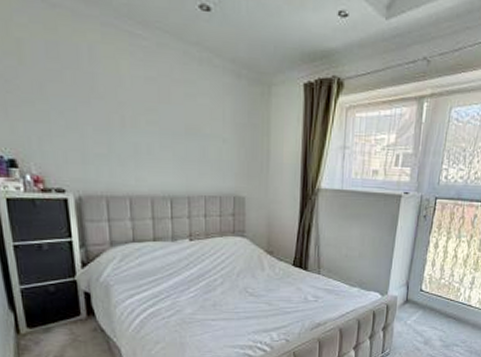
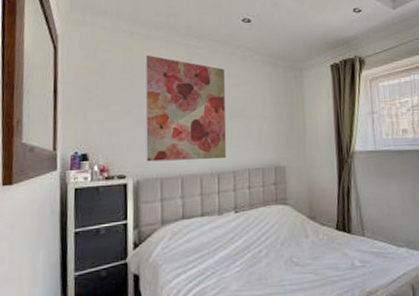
wall art: none [76,40,181,182] -> present [145,55,227,162]

